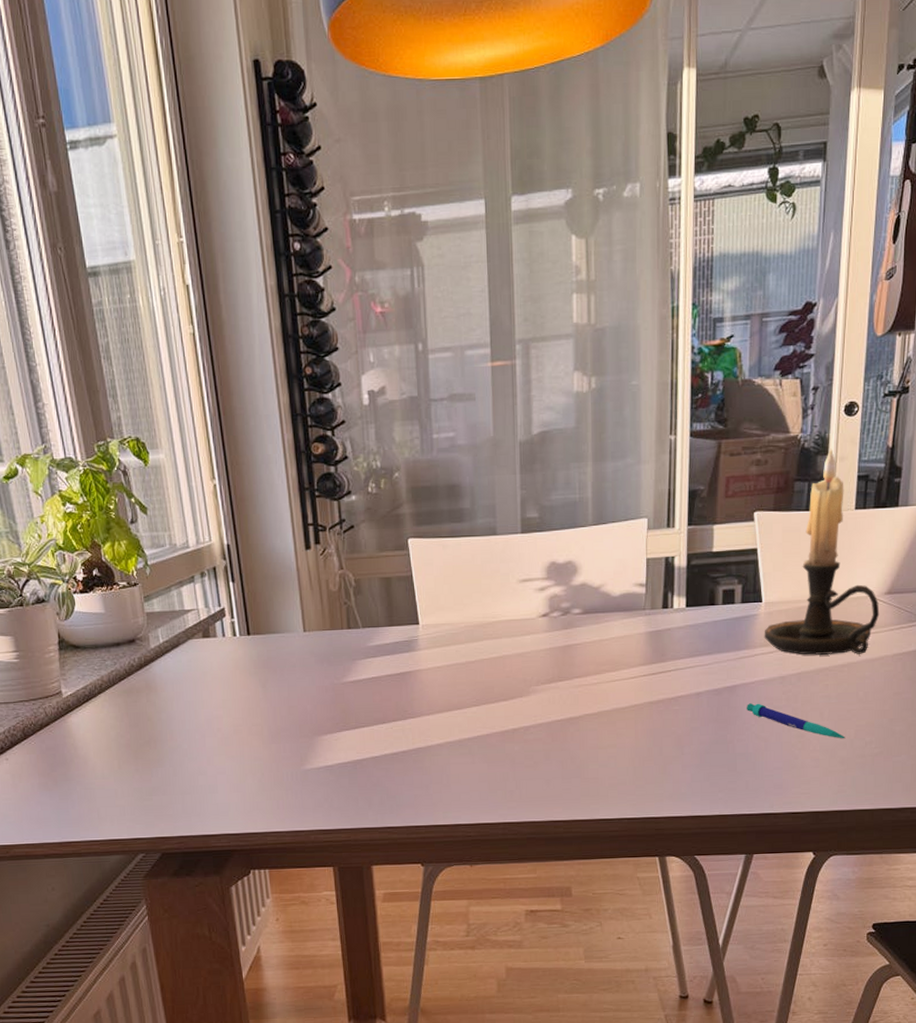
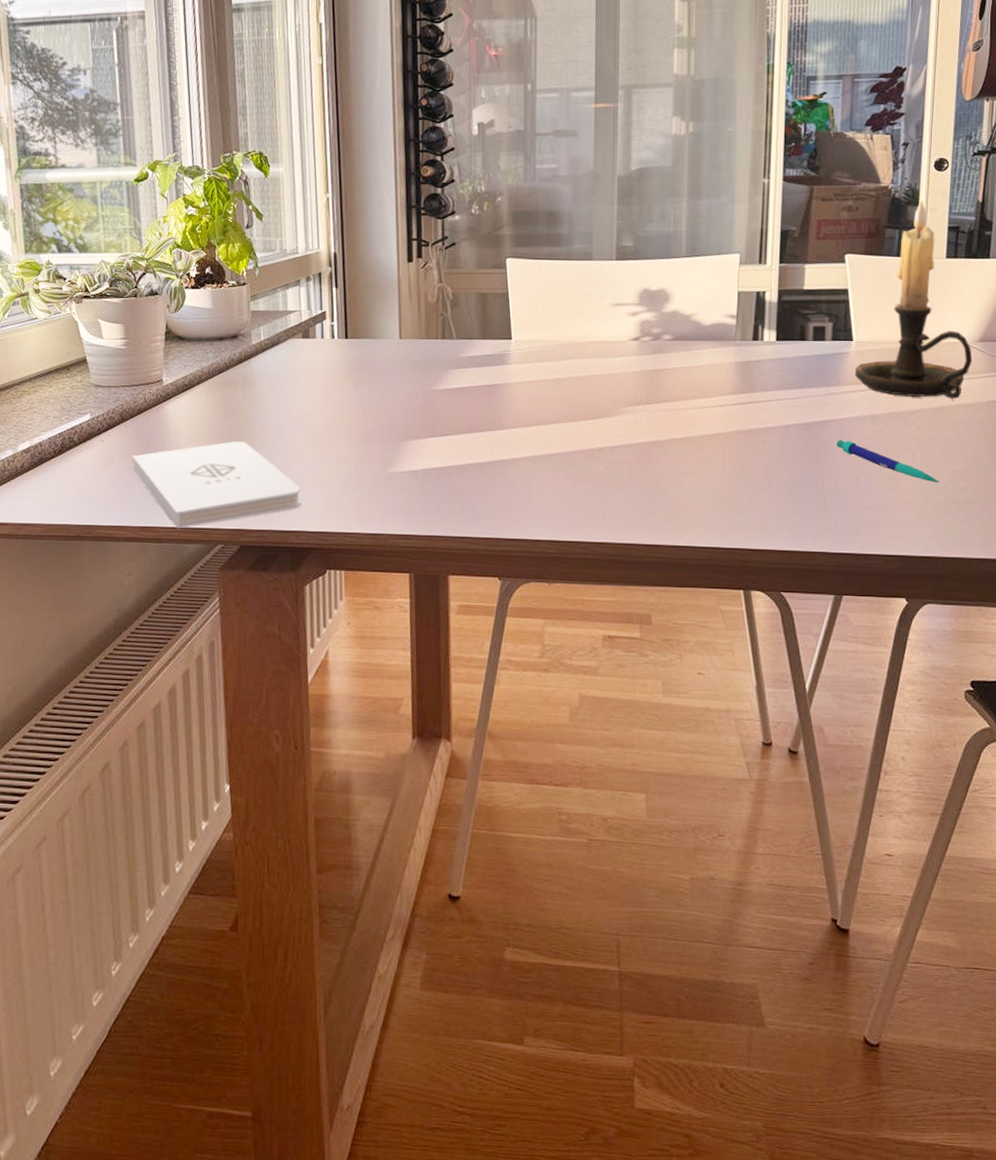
notepad: none [40,749,219,842] -> present [132,441,302,529]

